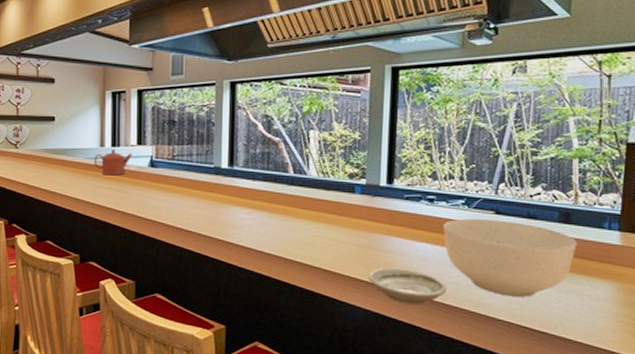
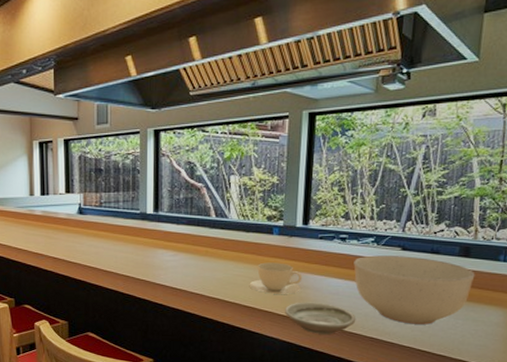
teapot: present [95,148,132,176] -> none [25,197,61,223]
teacup: none [329,223,388,259] -> present [249,262,303,294]

